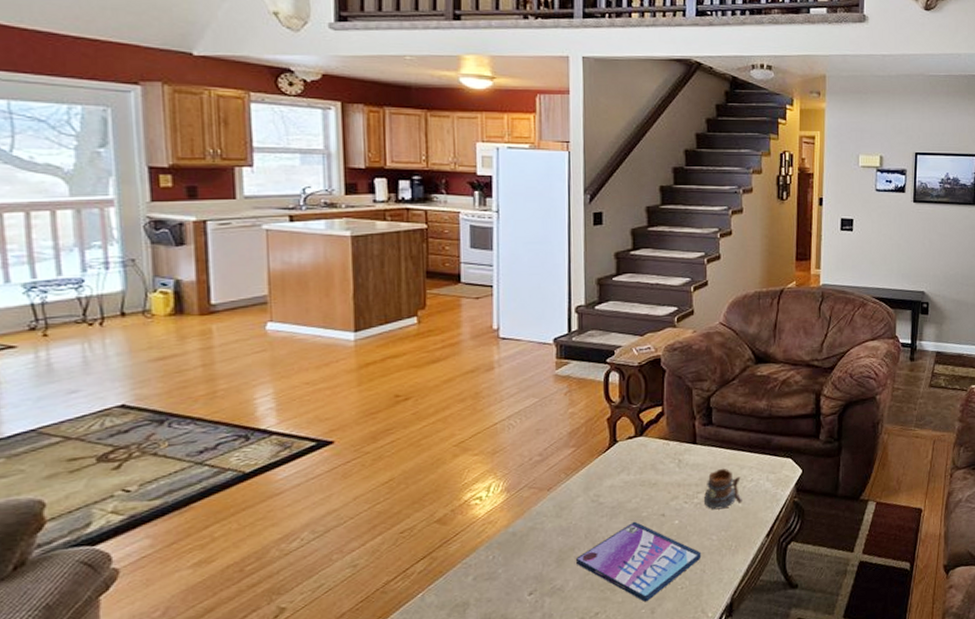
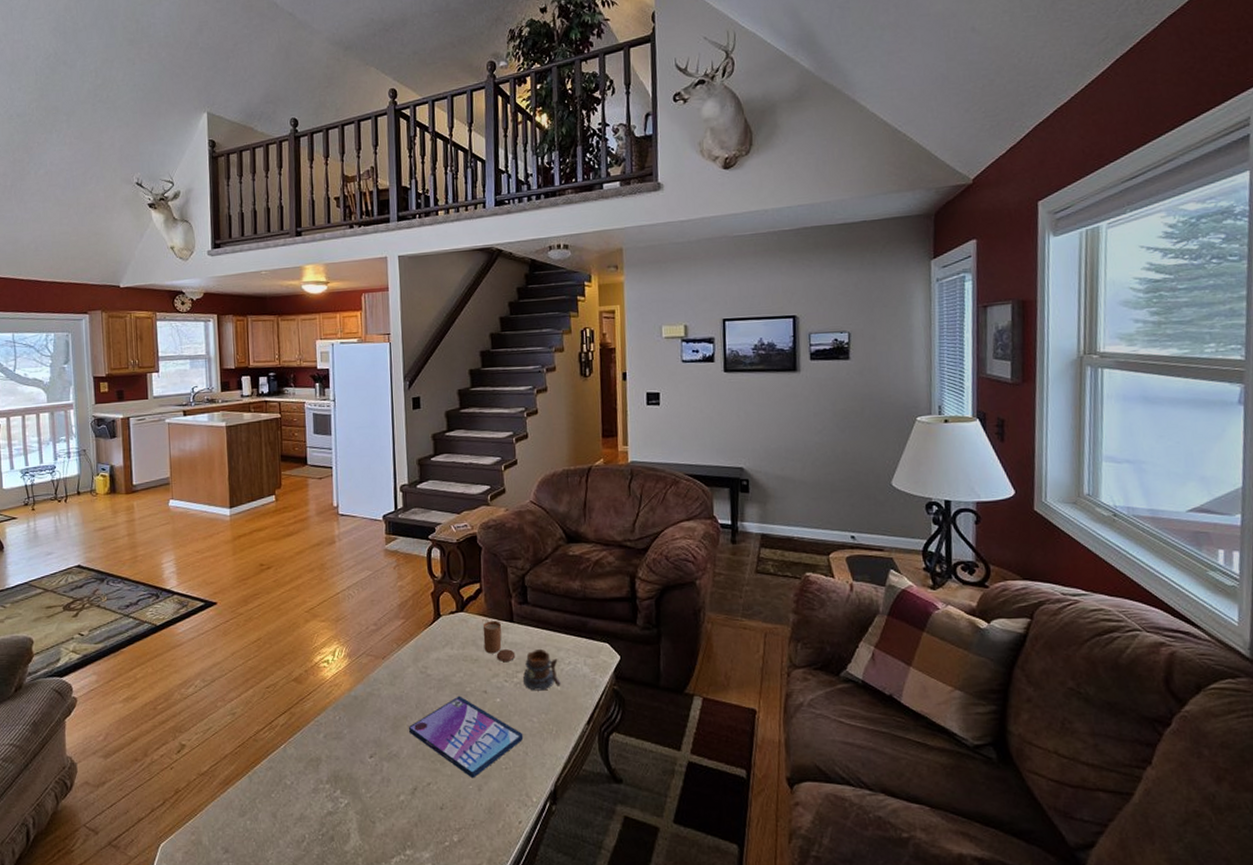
candle: none [663,443,697,484] -> present [482,621,516,661]

